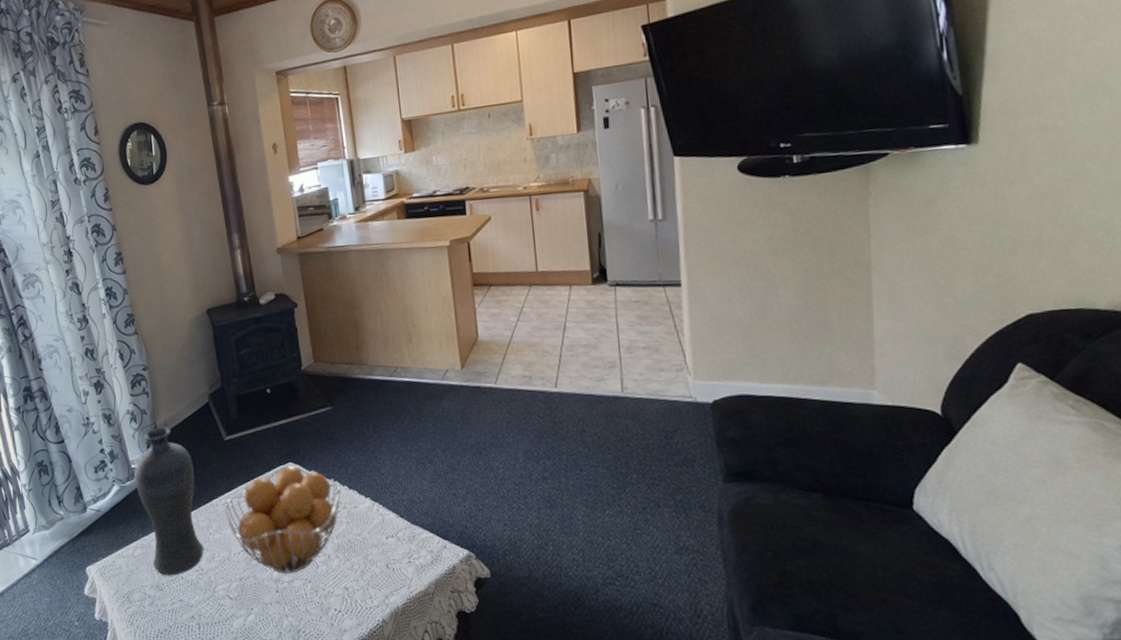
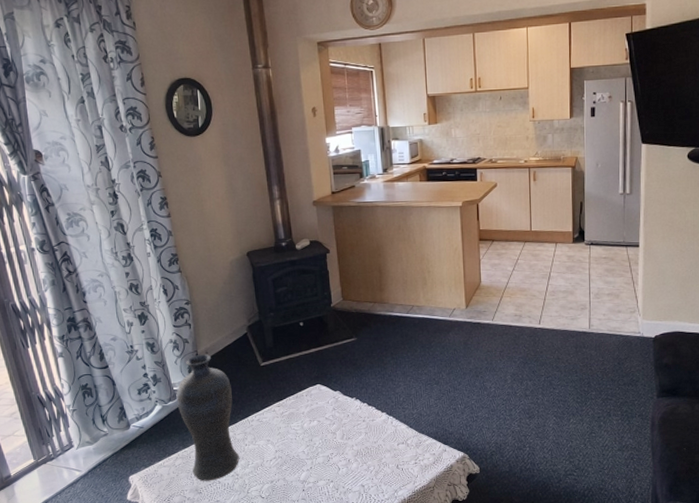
fruit basket: present [225,465,341,574] -> none [260,386,361,476]

